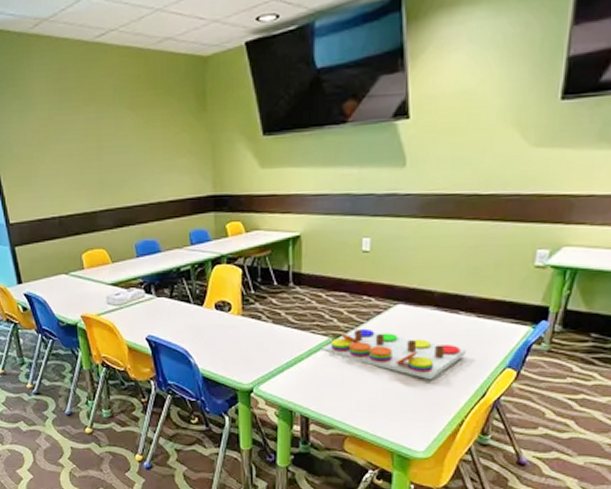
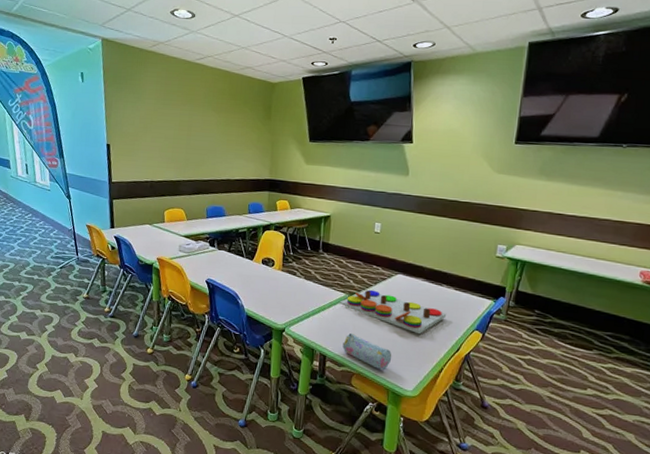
pencil case: none [329,386,395,429] -> present [342,333,392,370]

